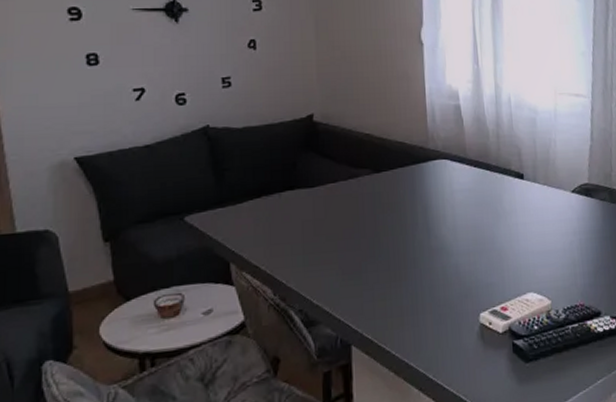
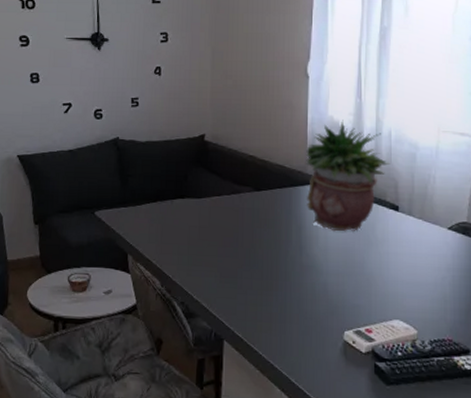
potted plant: none [426,88,512,208] -> present [306,119,390,232]

